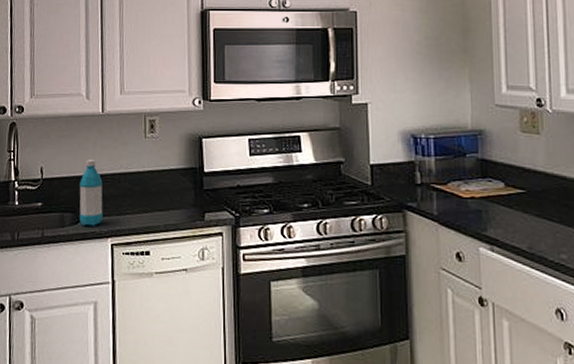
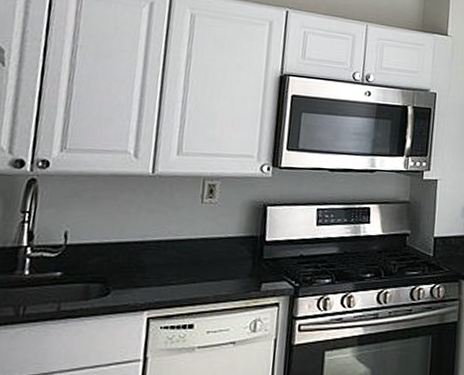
water bottle: present [79,160,103,226] -> none [109,225,145,298]

